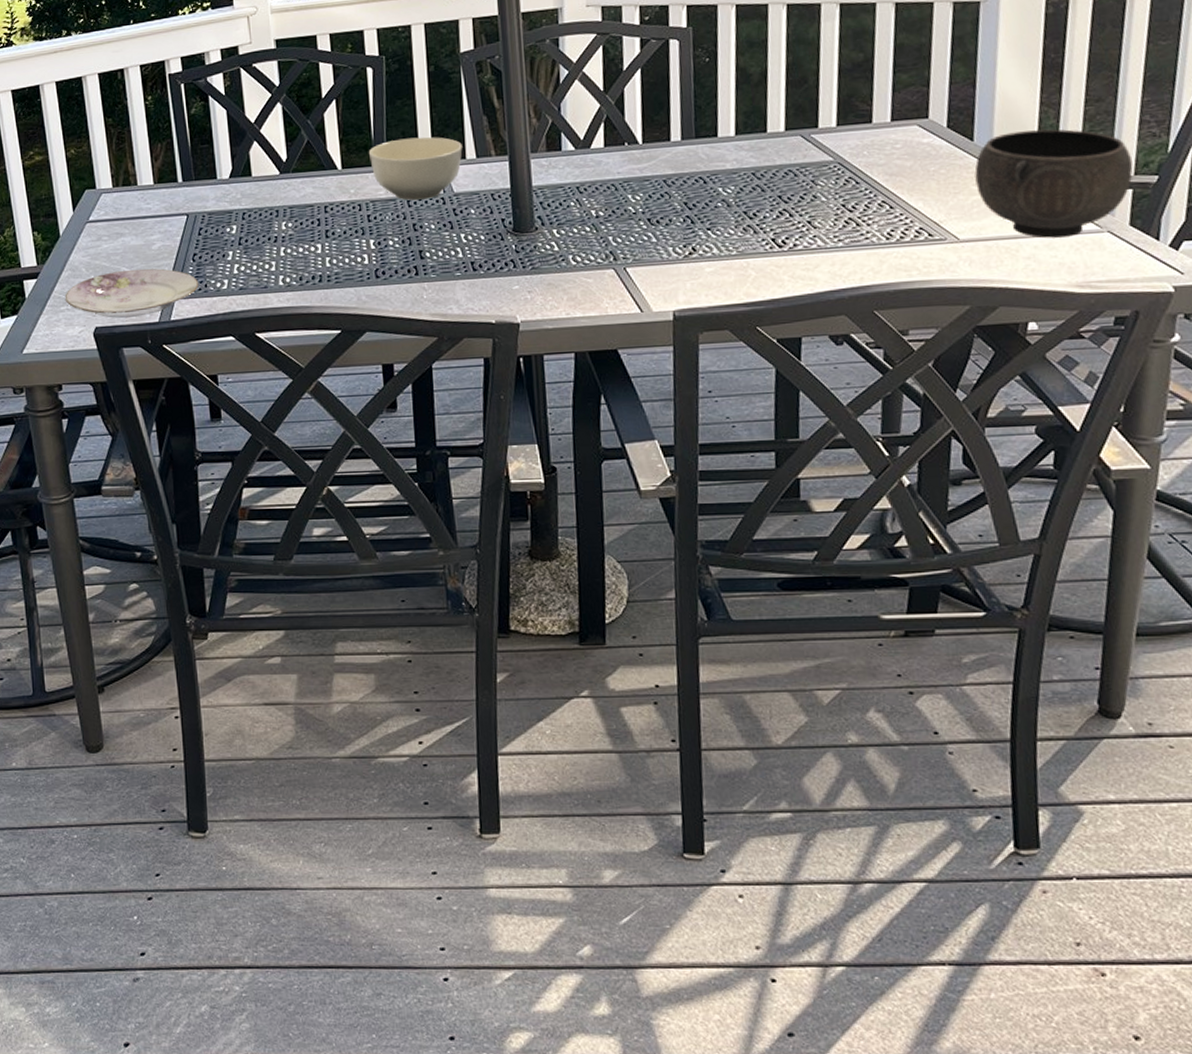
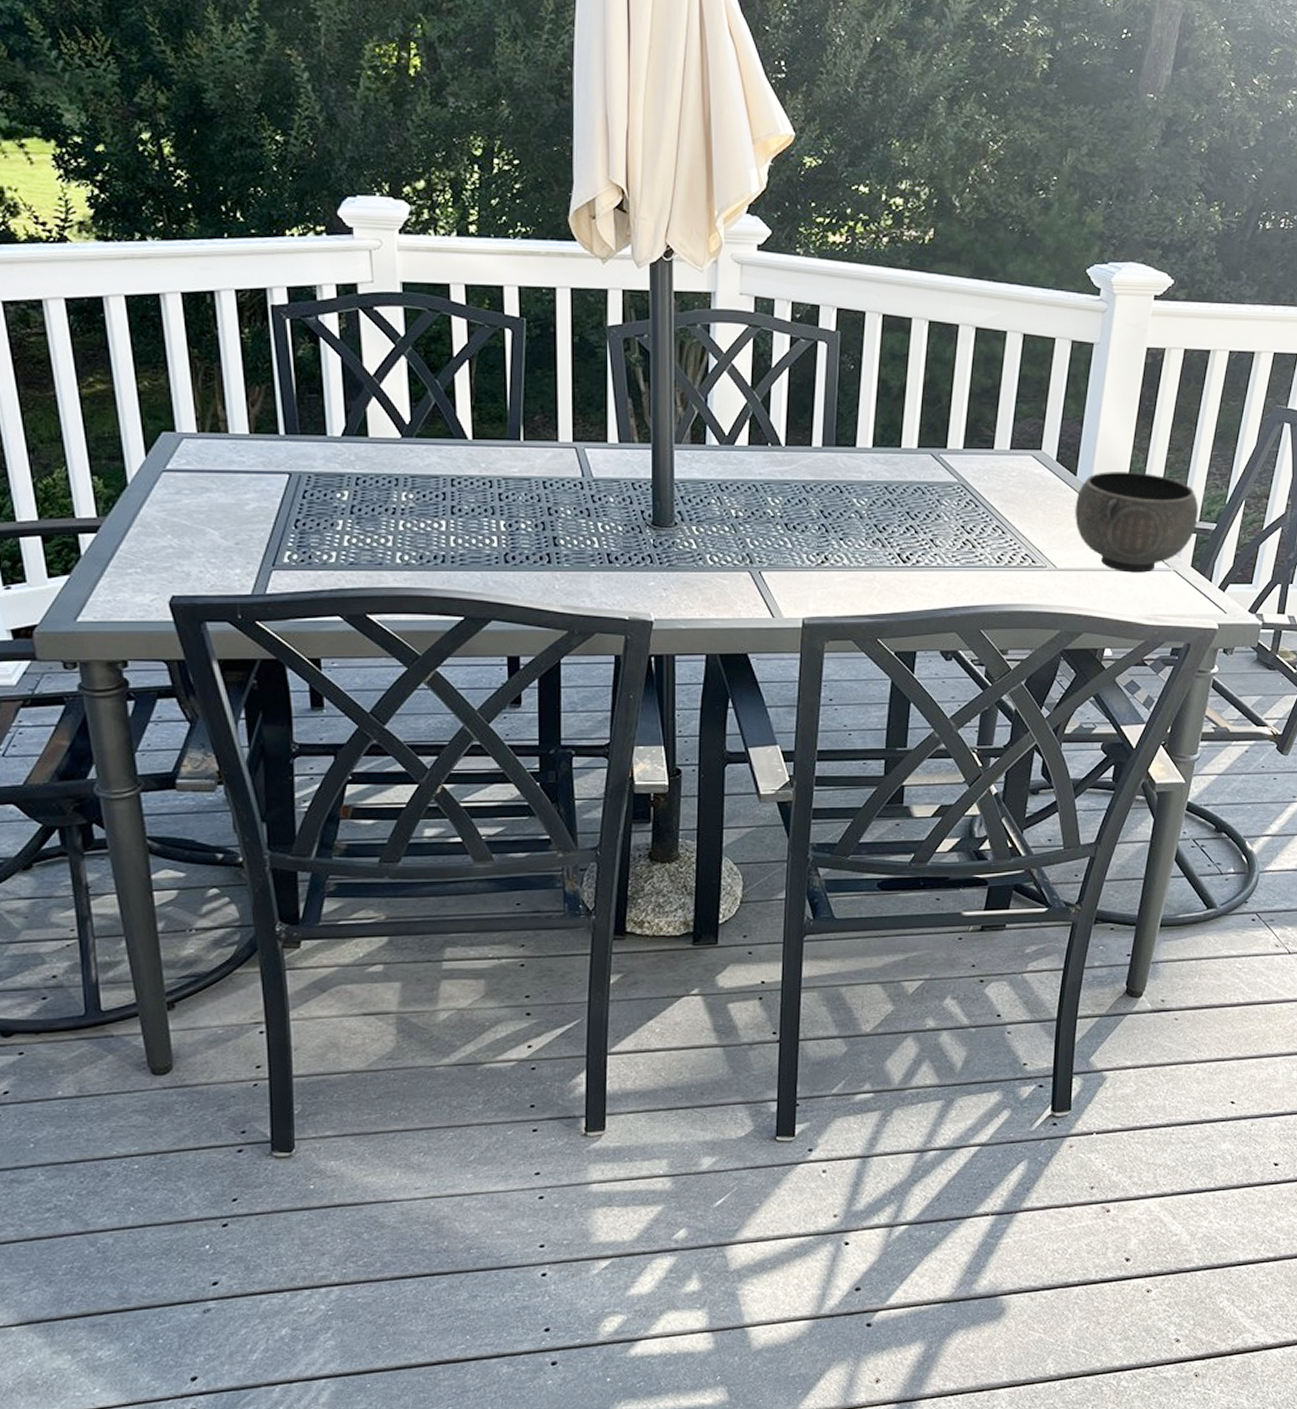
plate: present [64,268,199,318] -> none [132,531,302,587]
bowl: present [368,137,463,201] -> none [502,413,604,482]

